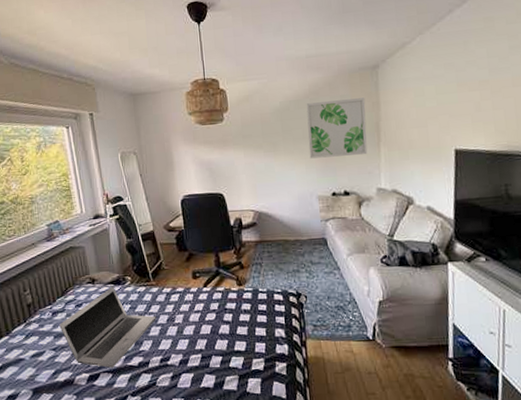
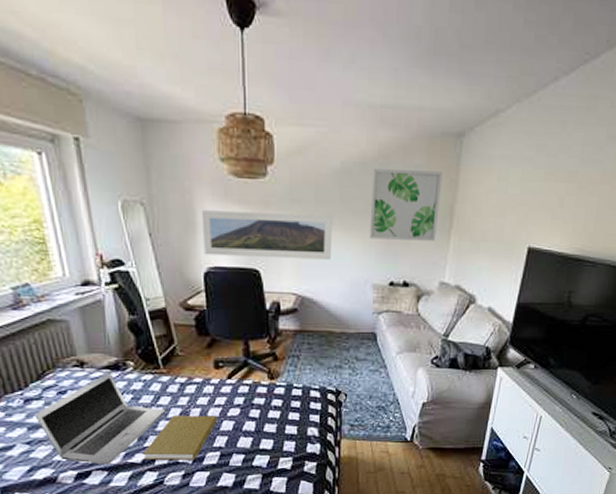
book: none [139,320,198,363] -> present [143,414,218,461]
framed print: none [178,144,280,186] -> present [202,210,333,260]

